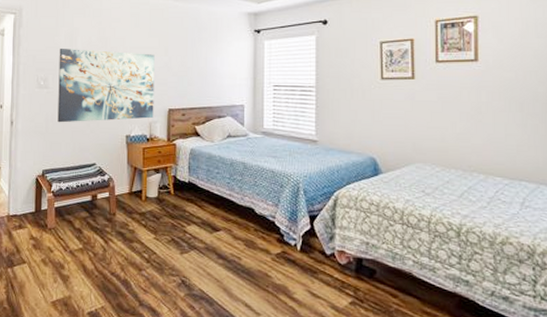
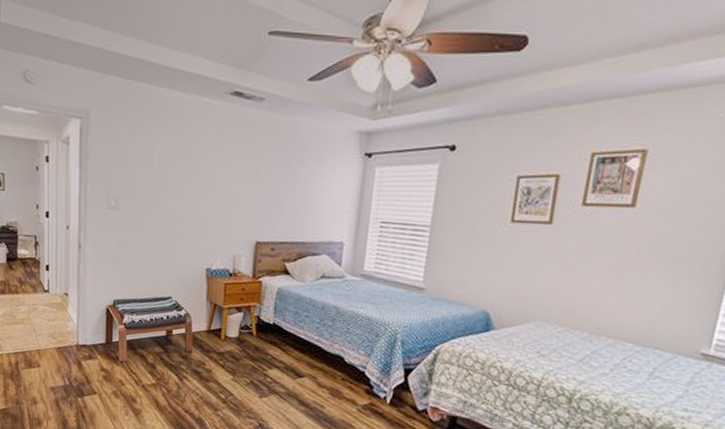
wall art: present [57,49,155,123] -> none [130,164,244,252]

